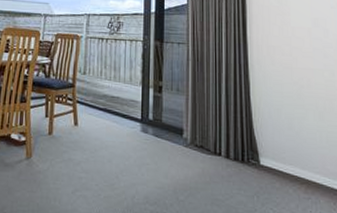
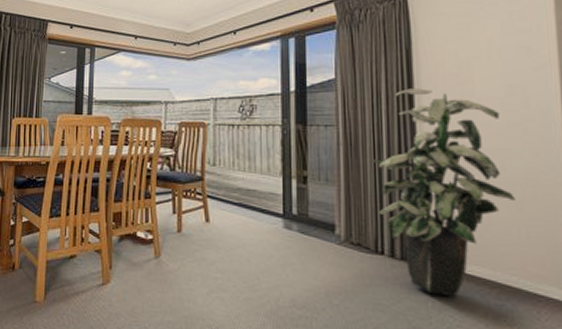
indoor plant: none [214,16,318,193] -> present [372,88,515,298]

